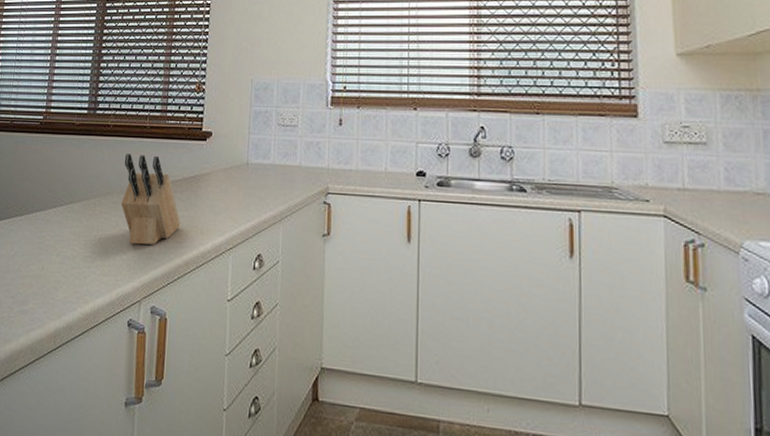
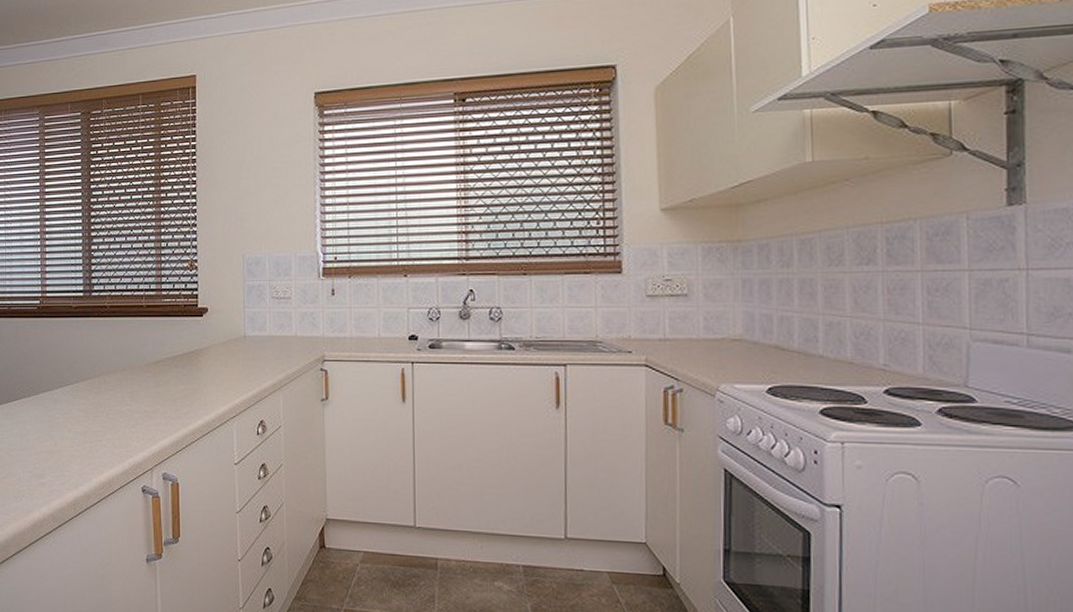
knife block: present [120,153,181,245] -> none [124,332,185,418]

